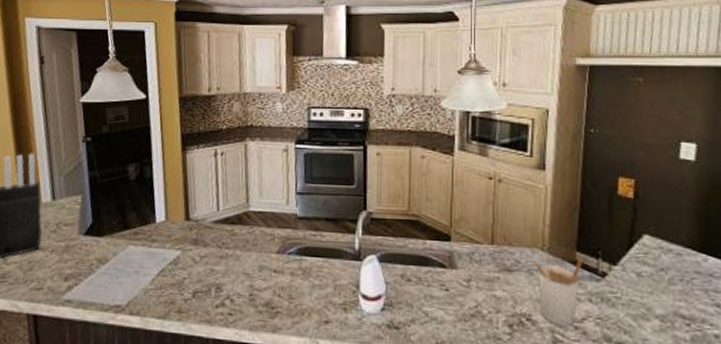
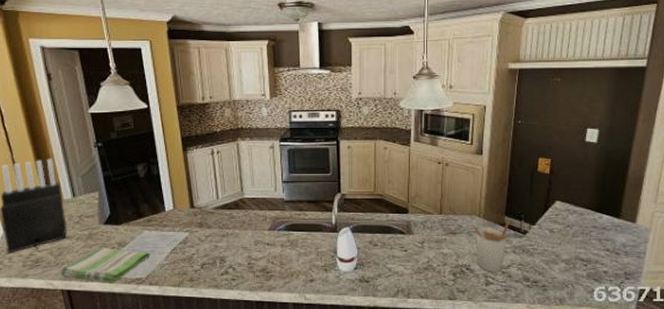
dish towel: none [27,263,134,307] -> present [60,247,151,281]

